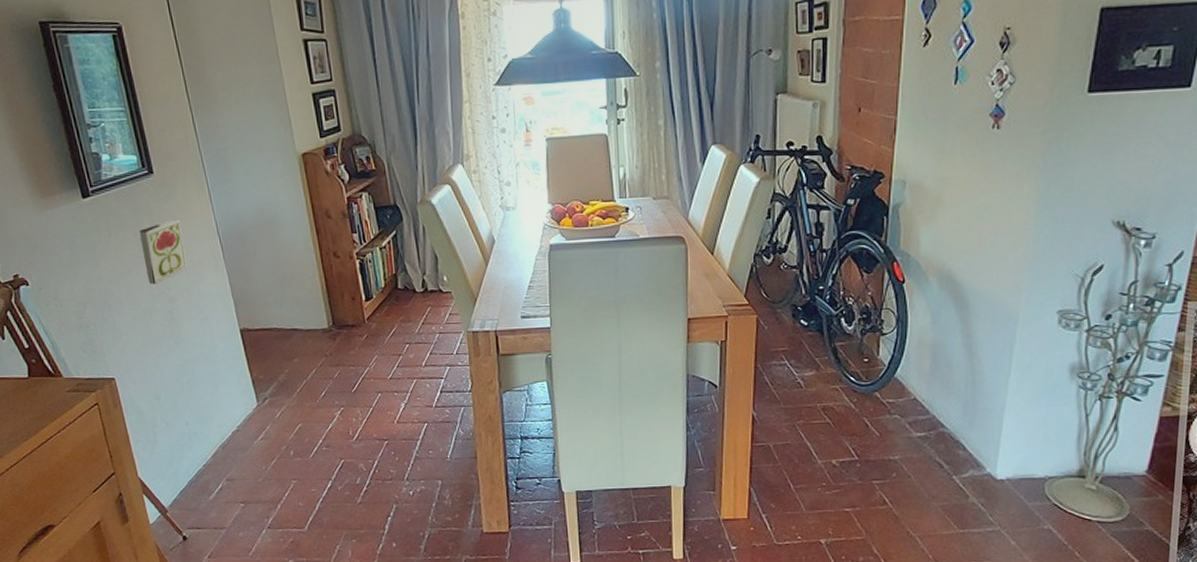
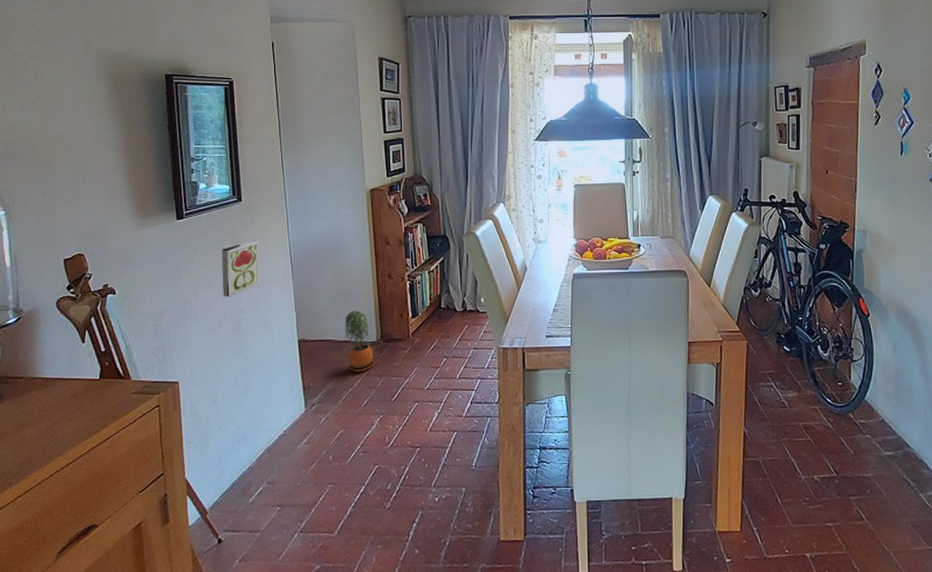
potted plant: none [289,295,328,362] -> present [345,310,374,372]

